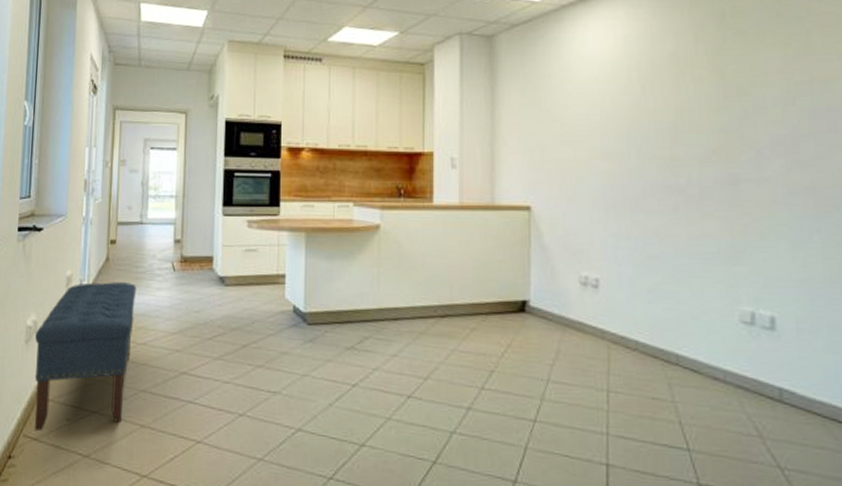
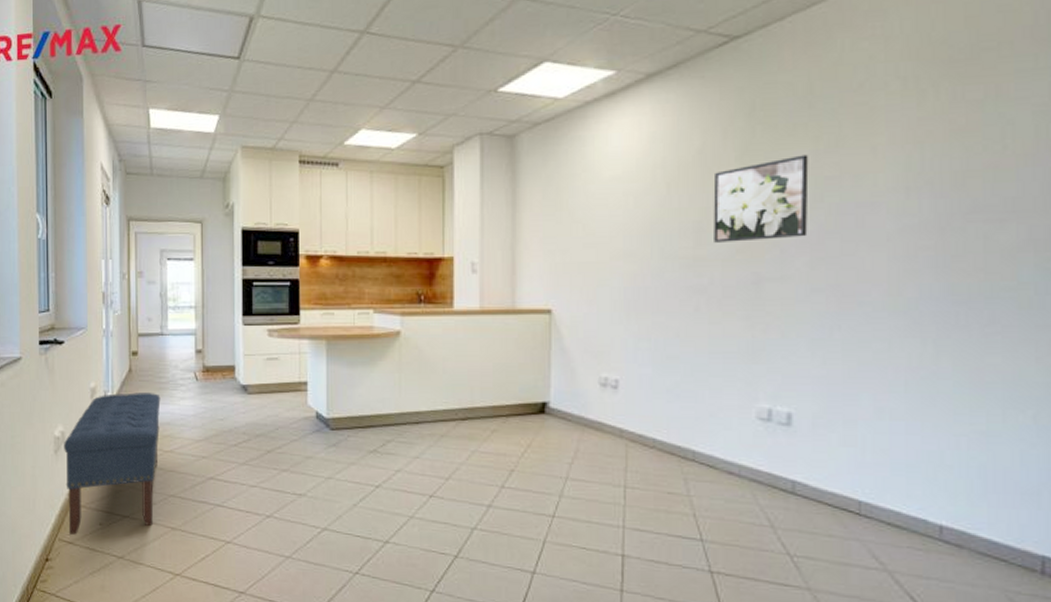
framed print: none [687,60,782,143] -> present [713,154,809,243]

